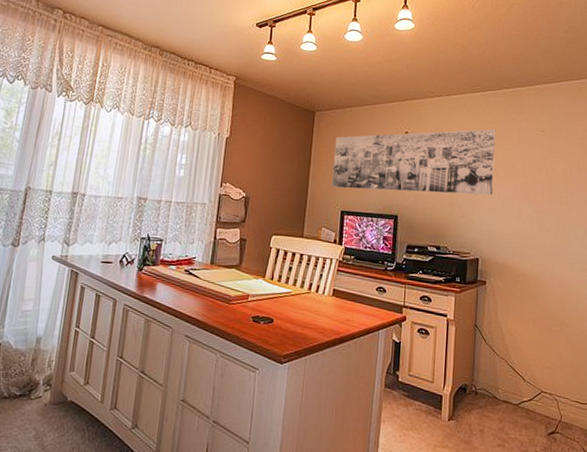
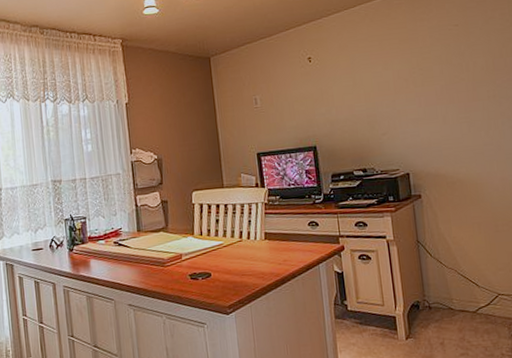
wall art: present [331,128,496,196] -> none [236,34,412,131]

